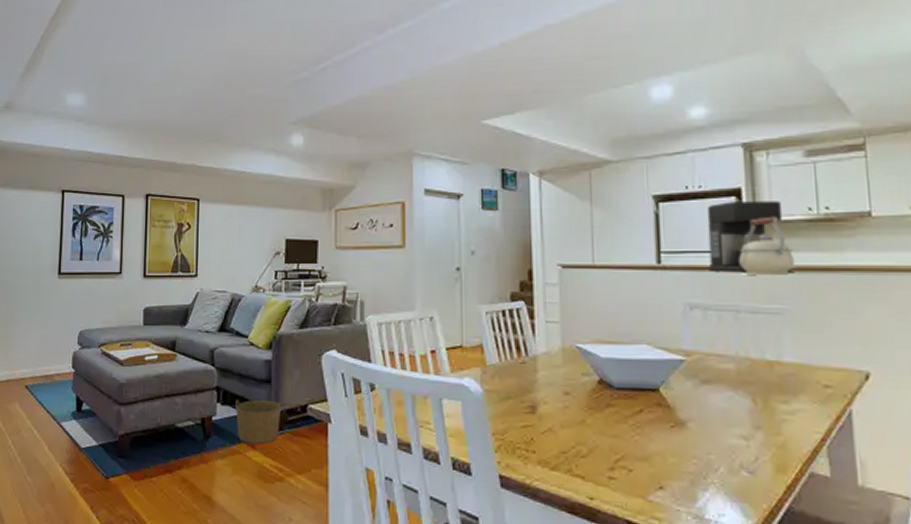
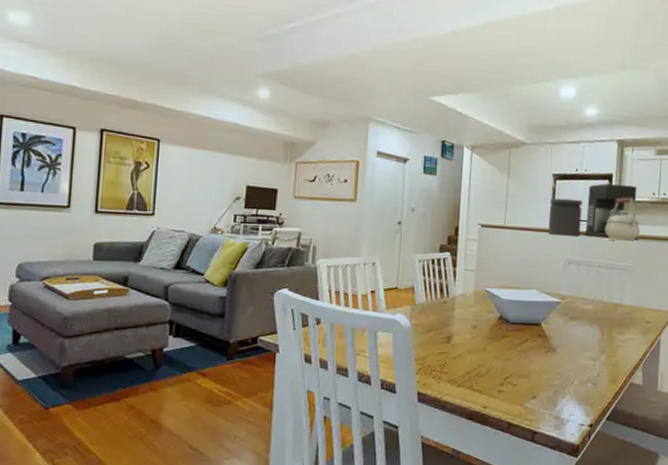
basket: present [235,399,282,444] -> none [187,332,234,372]
jar: none [654,225,703,274] -> present [549,198,583,238]

